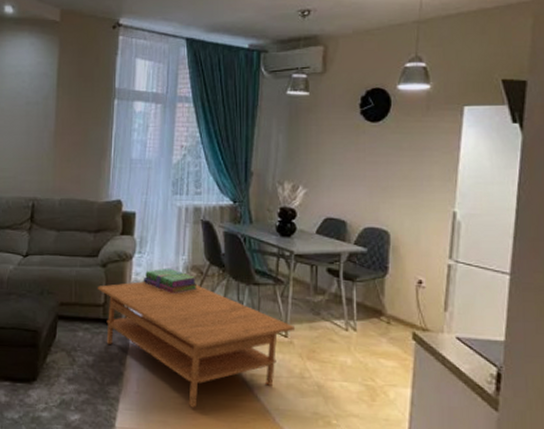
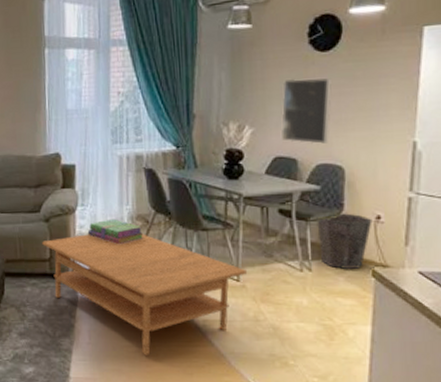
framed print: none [332,145,380,208] -> present [281,78,332,144]
waste bin: none [362,274,414,331] -> present [316,212,372,269]

